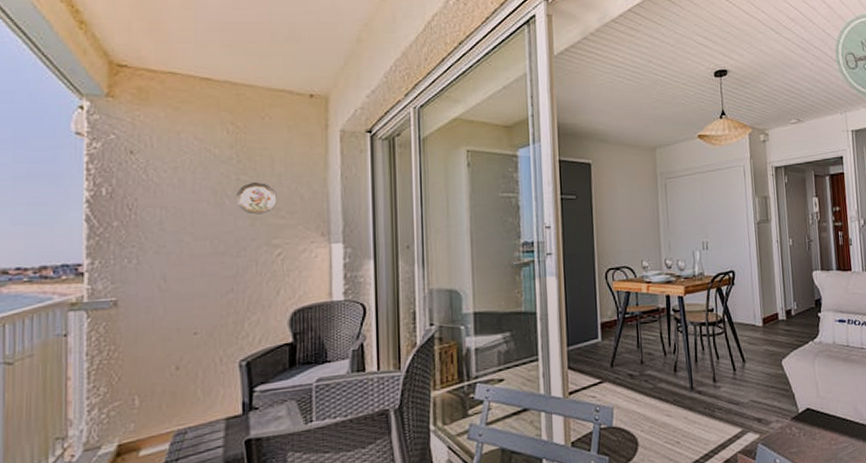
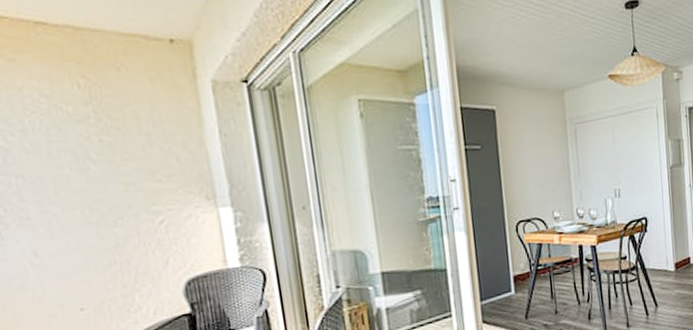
decorative plate: present [235,182,277,215] -> none [100,143,151,180]

